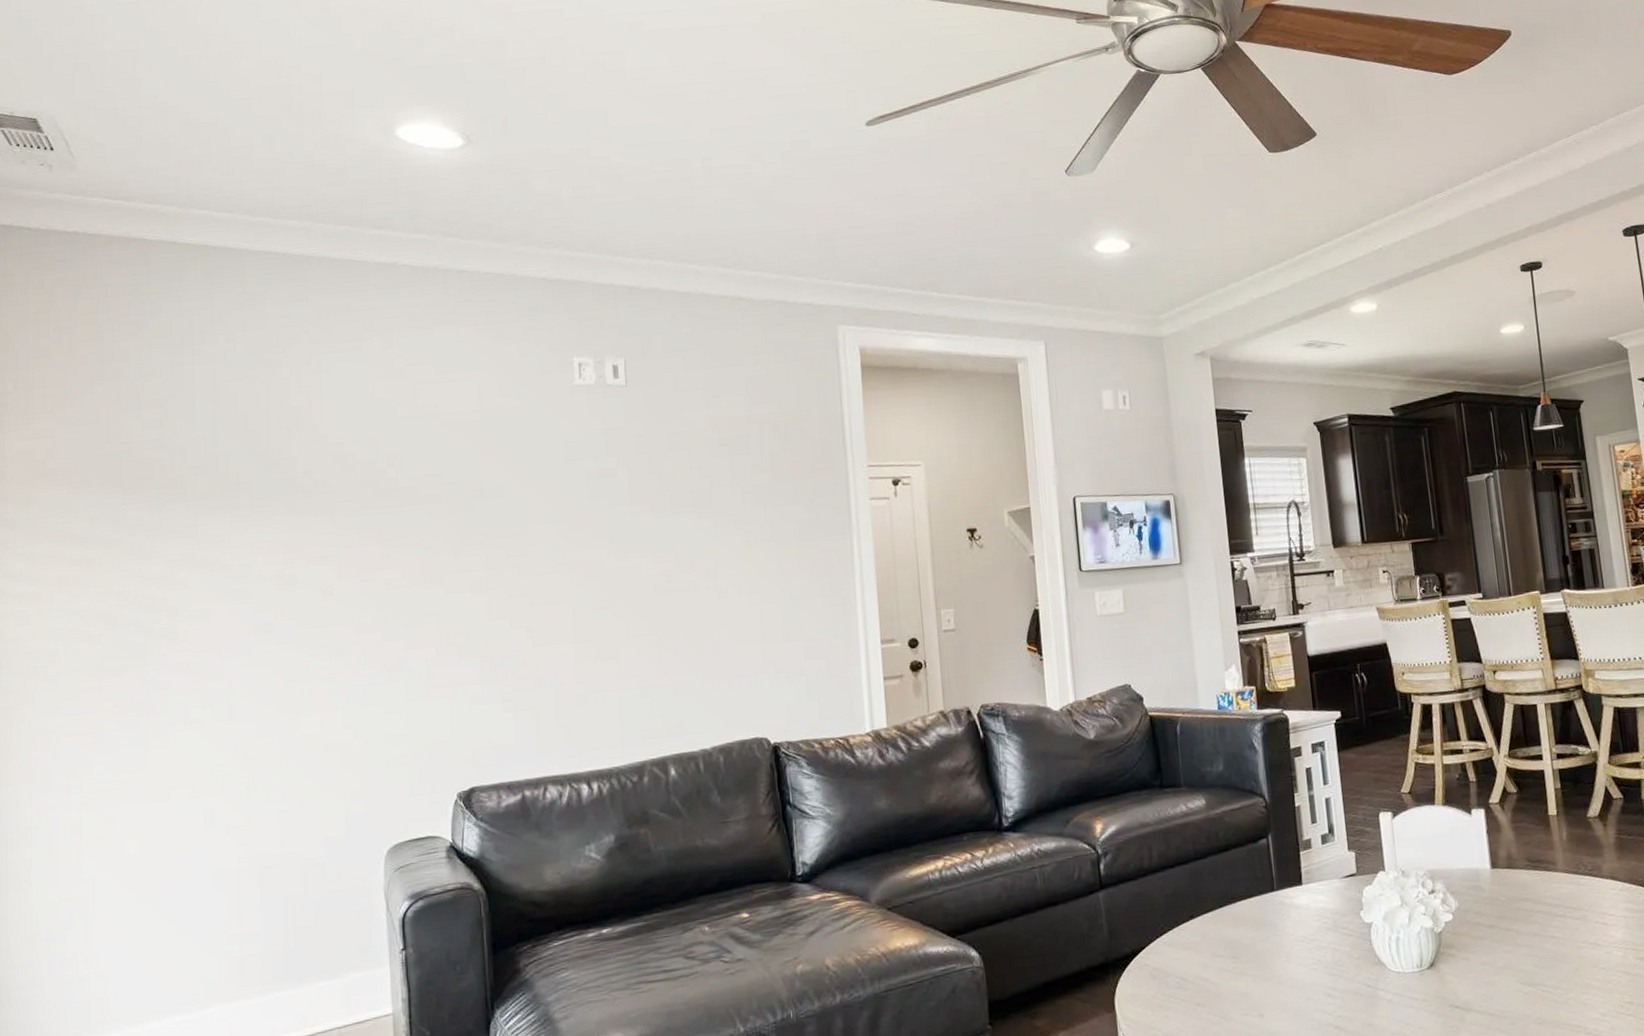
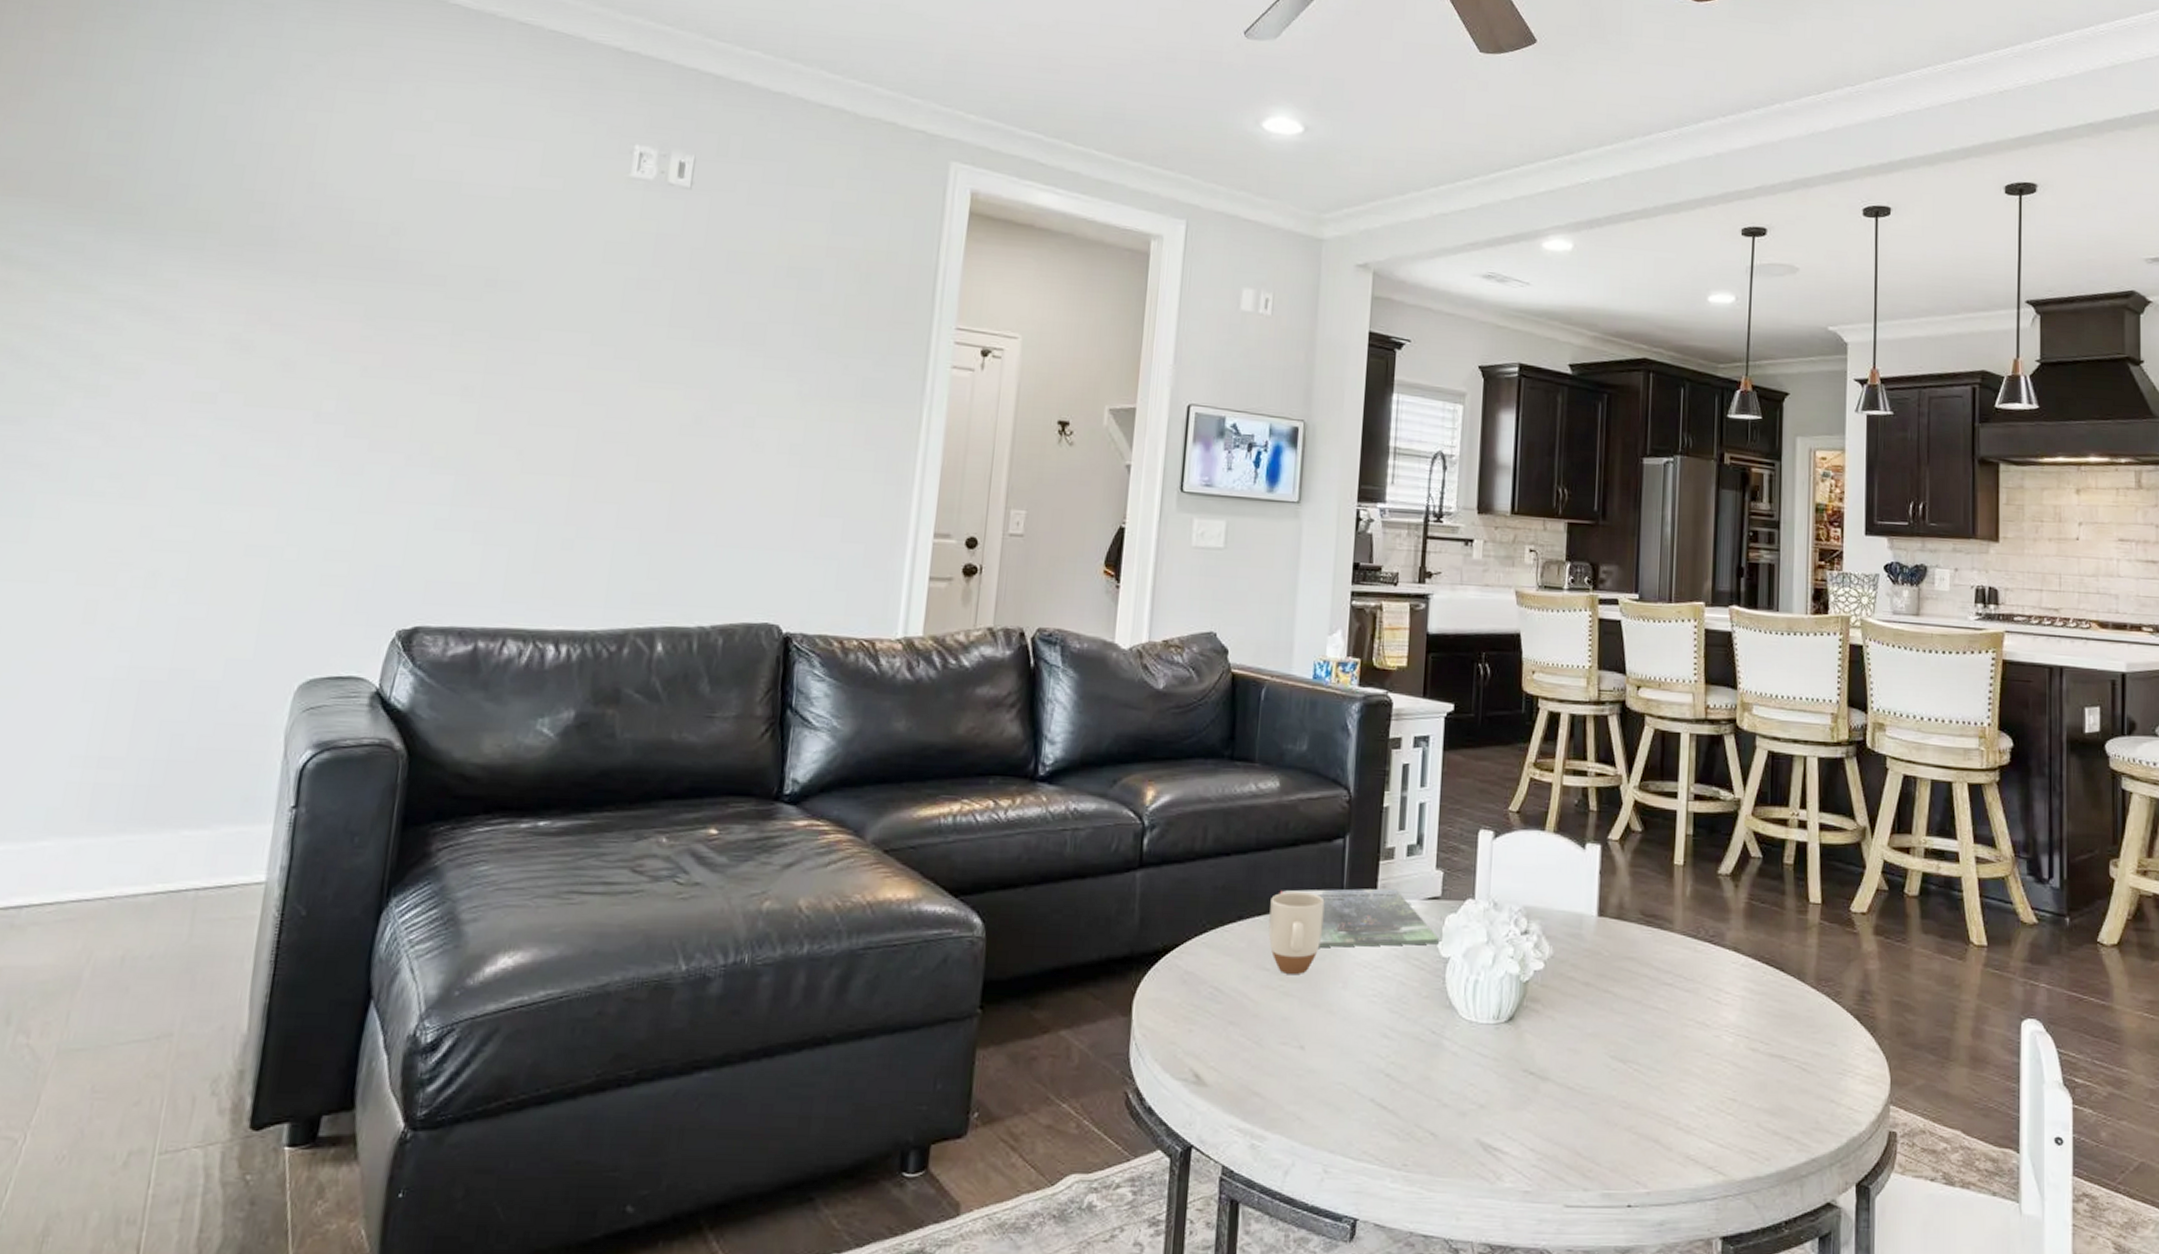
mug: none [1214,887,1263,958] -> present [1268,892,1325,975]
magazine: none [1220,872,1361,930] -> present [1279,888,1439,947]

